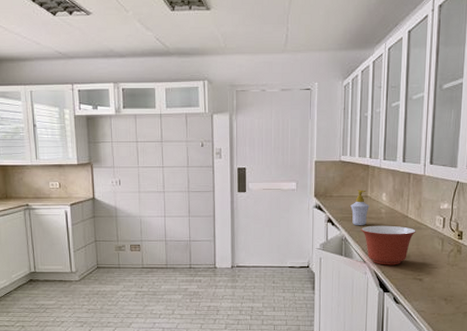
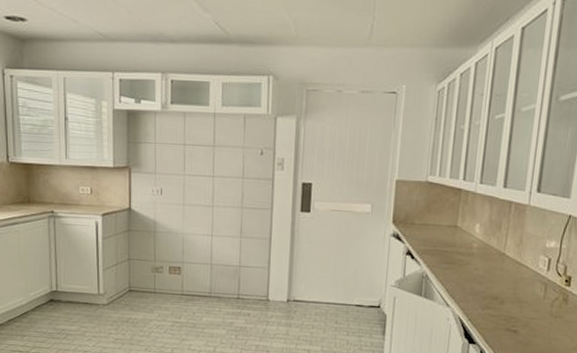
soap bottle: present [350,190,369,226] -> none [435,218,459,262]
mixing bowl: present [361,225,416,265] -> none [446,262,514,312]

